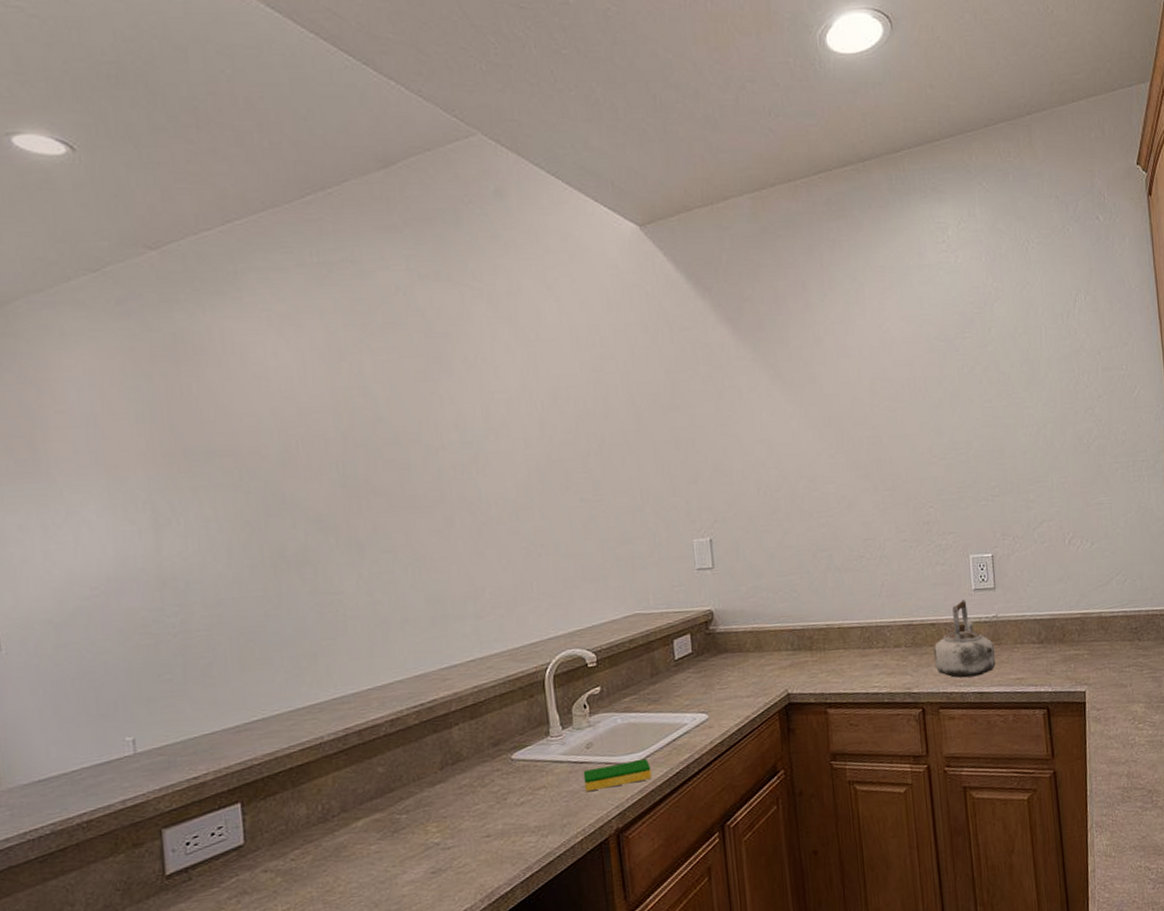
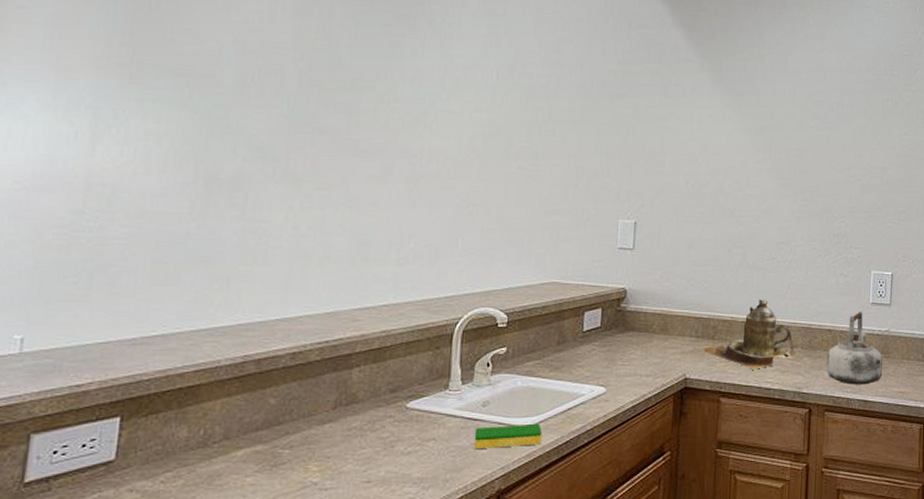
teapot: none [802,601,900,676] -> present [703,299,796,370]

